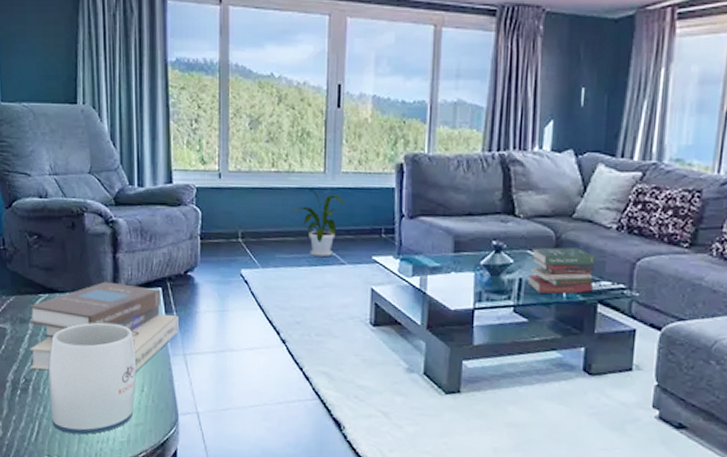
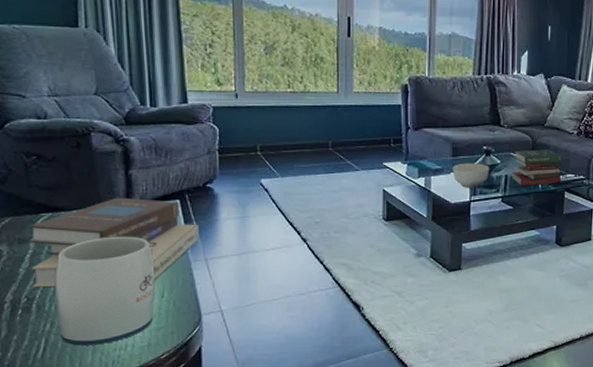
house plant: present [289,186,345,258] -> none [306,104,358,166]
bowl: none [453,260,500,293] -> present [452,163,490,188]

